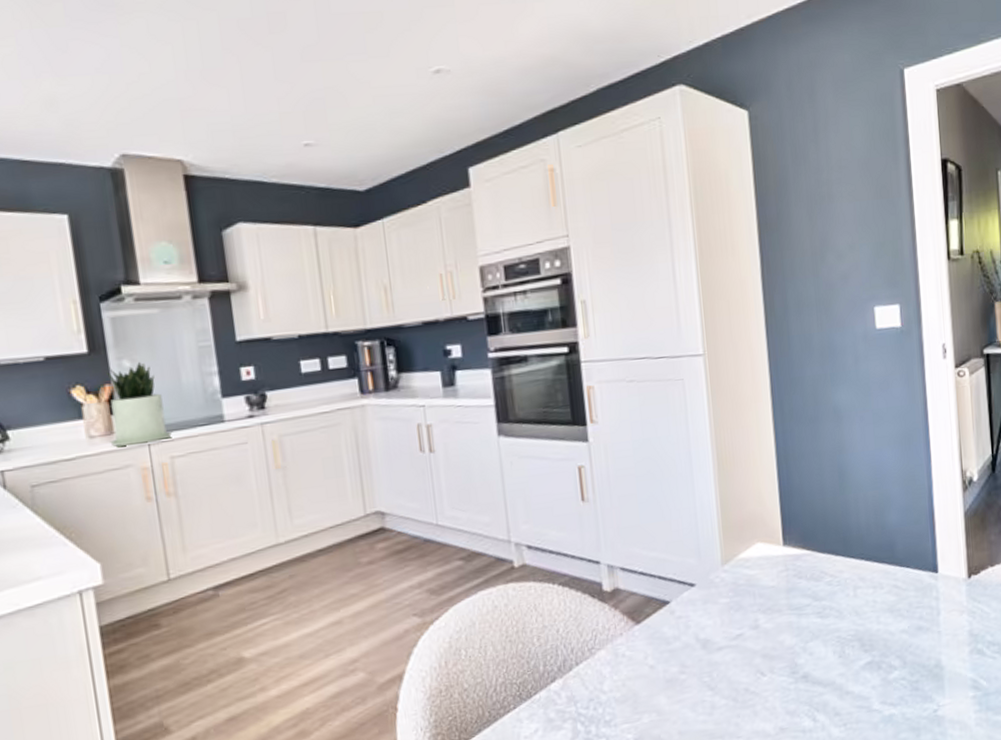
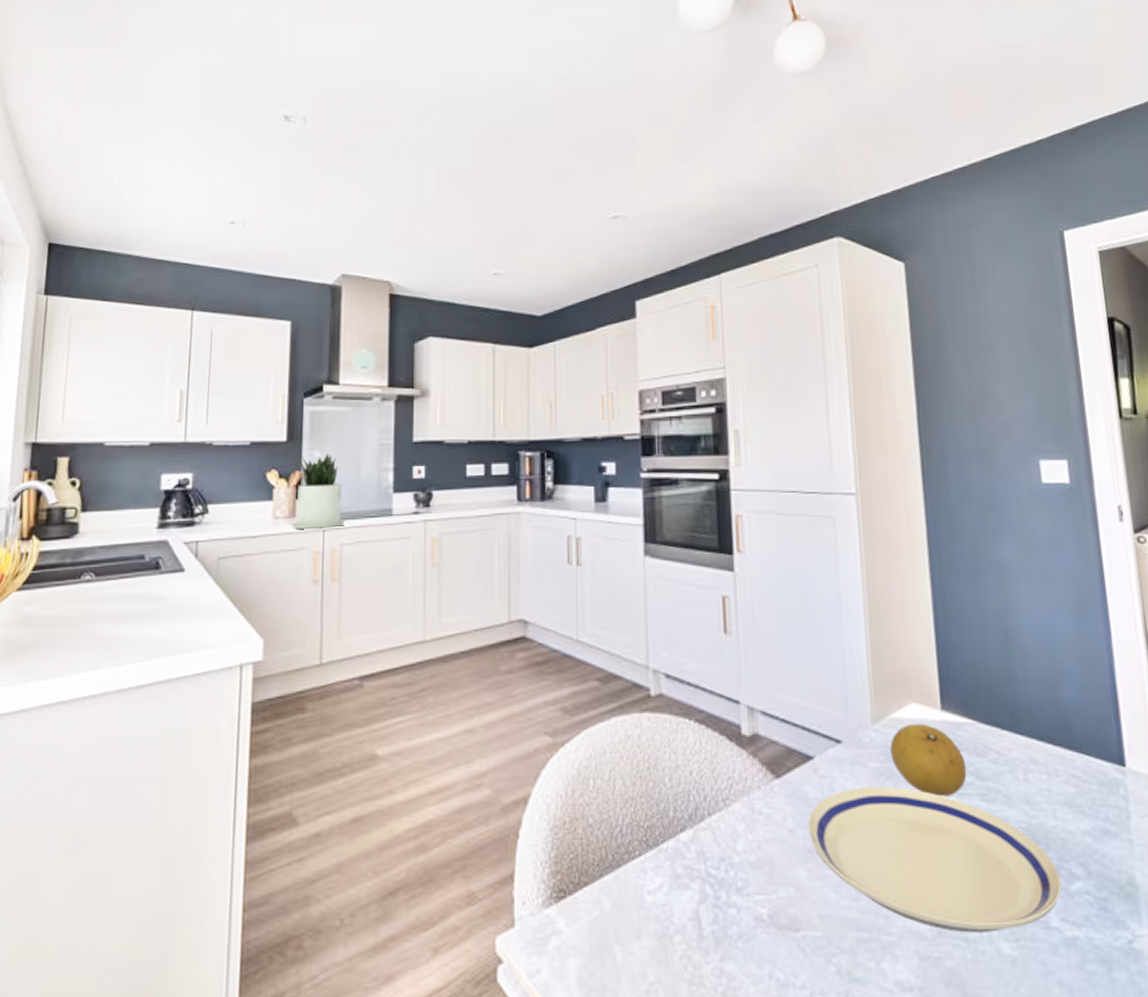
plate: none [666,616,882,727] -> present [807,786,1062,933]
fruit: none [738,559,805,619] -> present [890,723,967,797]

